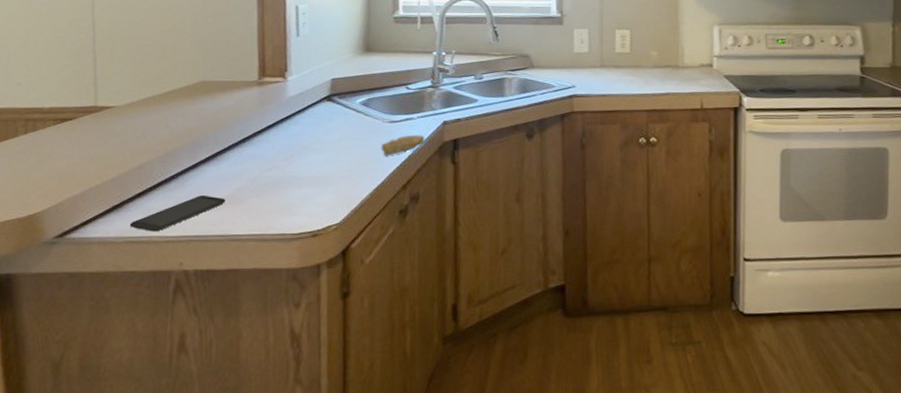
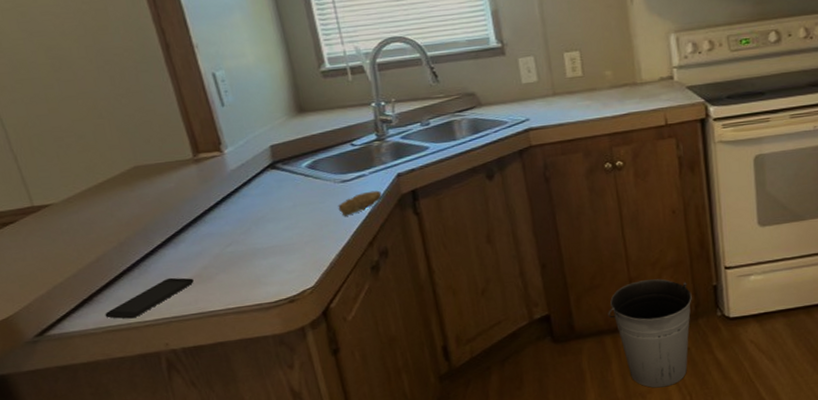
bucket: none [623,261,708,382] -> present [608,279,692,388]

